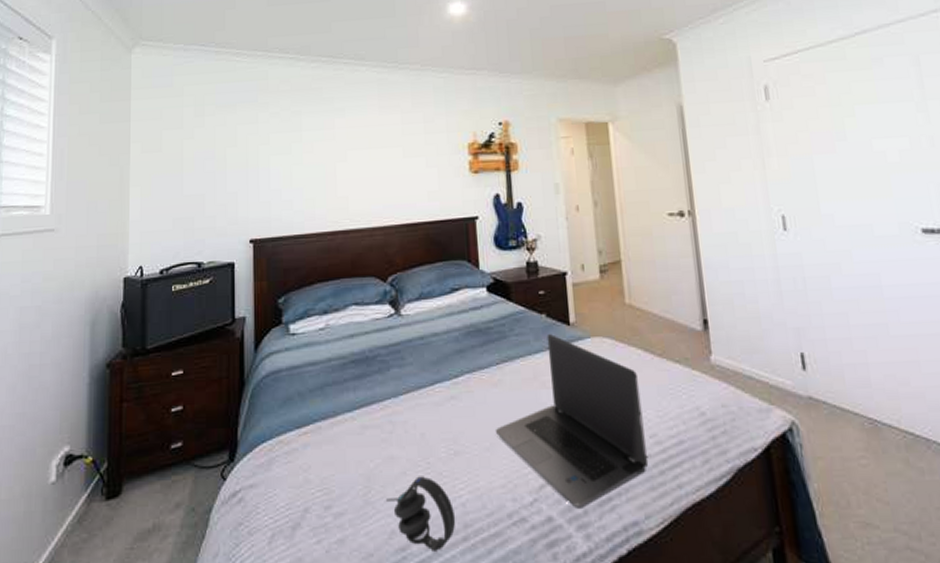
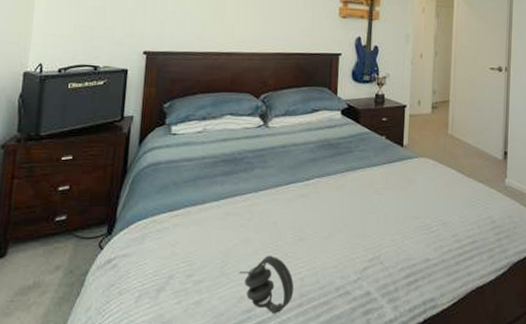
laptop computer: present [496,334,649,510] -> none [335,153,450,288]

